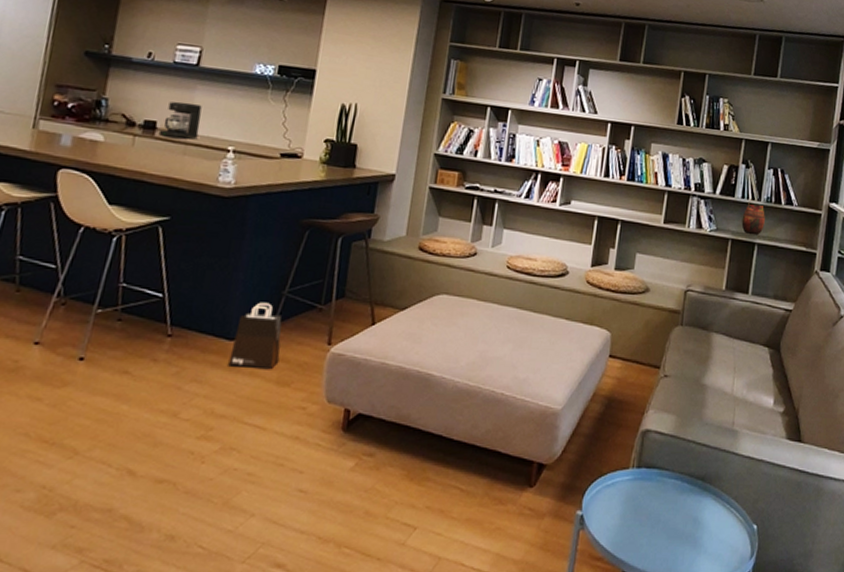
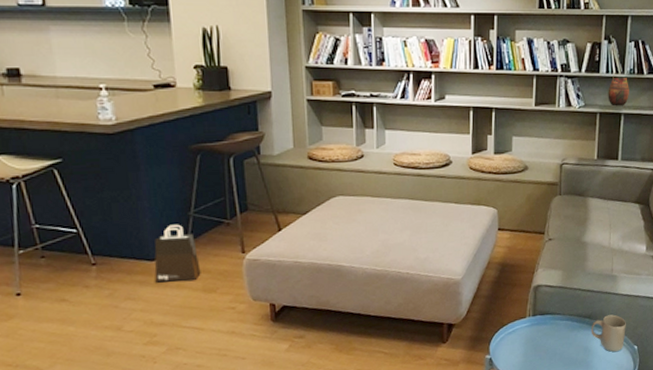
coffee maker: present [158,101,202,140] -> none [24,45,66,84]
cup: none [703,479,745,530] -> present [591,314,626,352]

